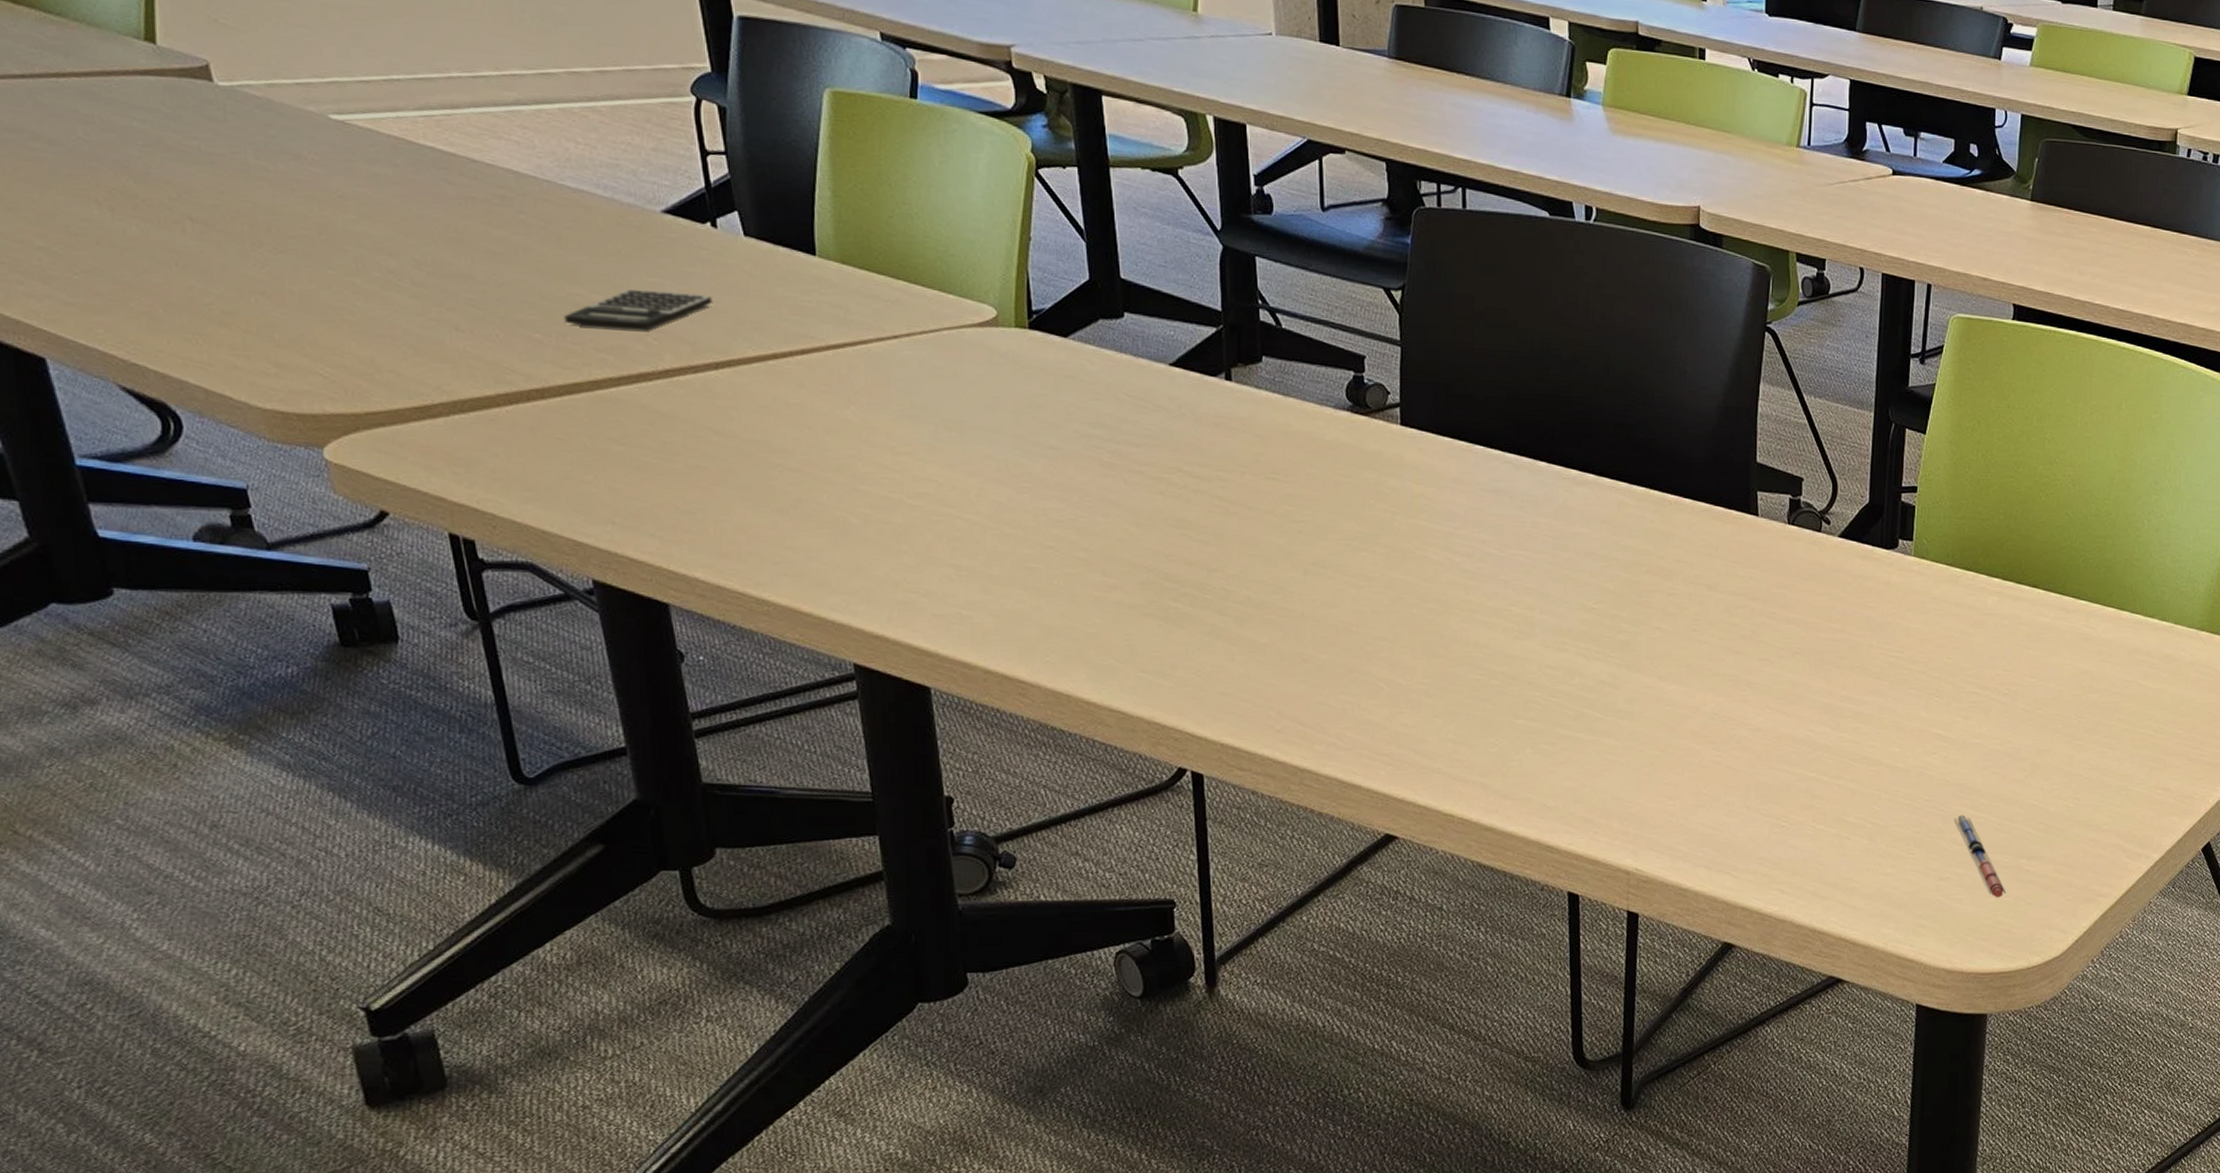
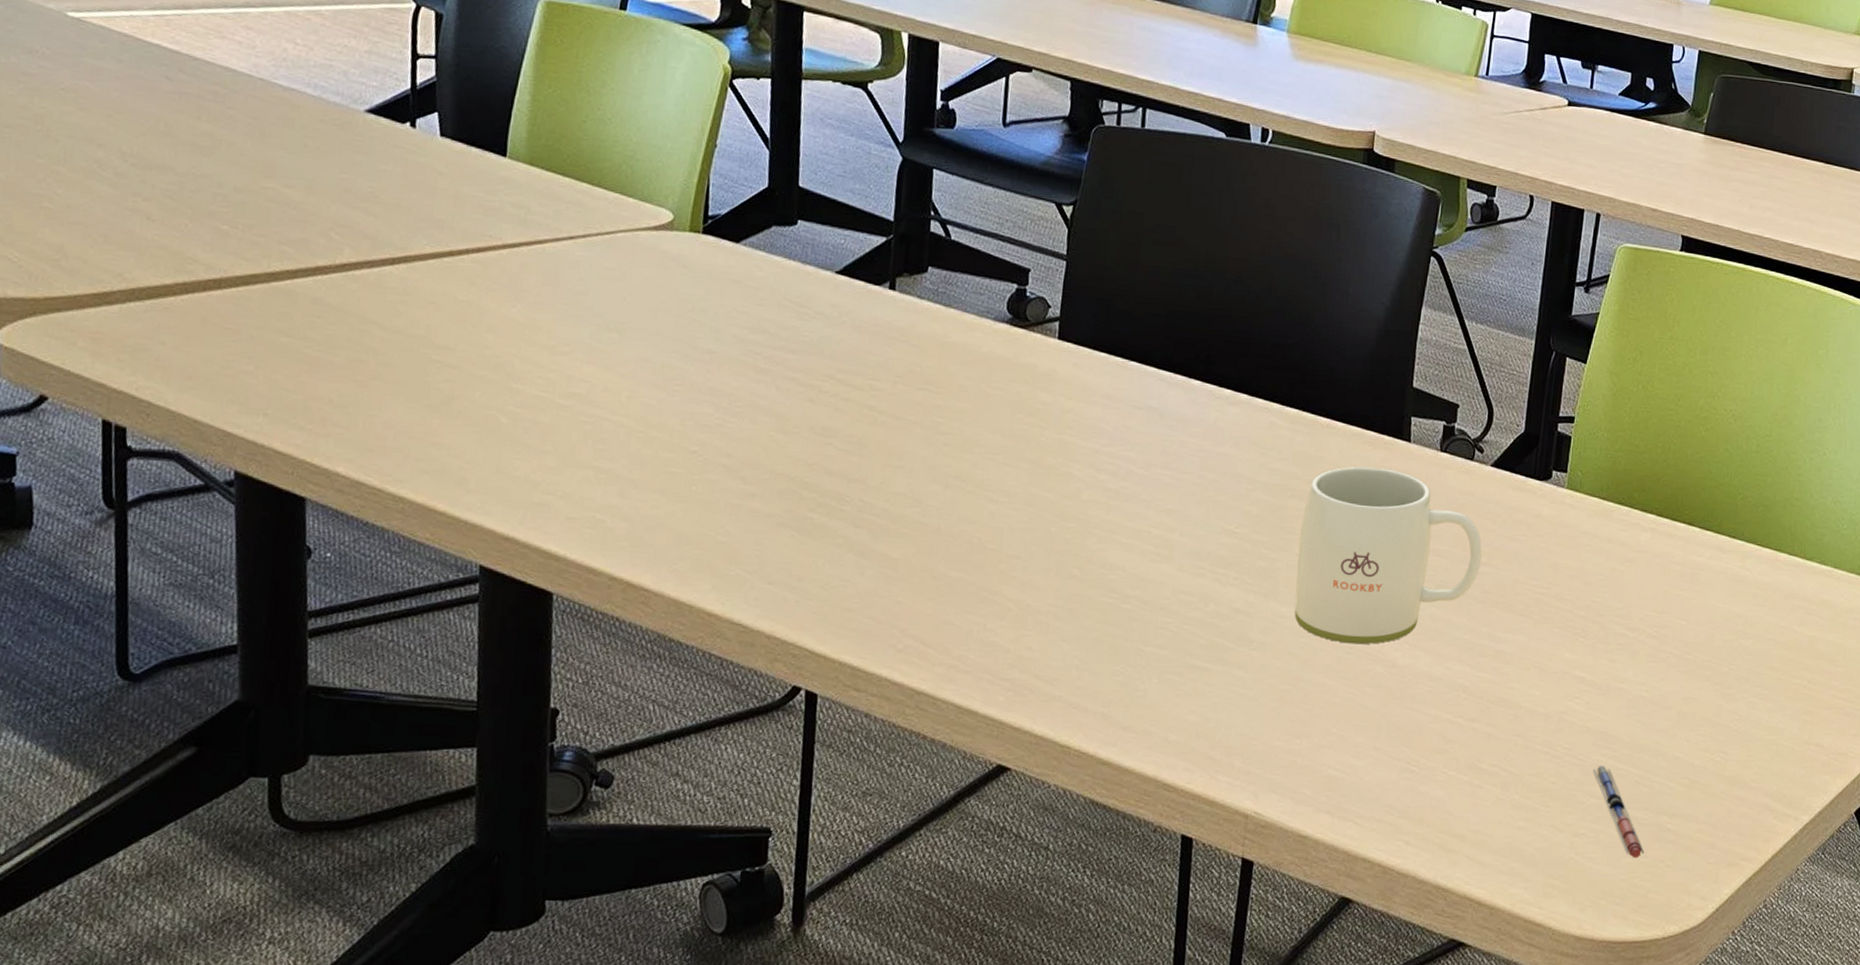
calculator: present [564,289,713,331] -> none [253,185,400,225]
mug: none [1656,541,1836,711] -> present [1294,466,1483,645]

